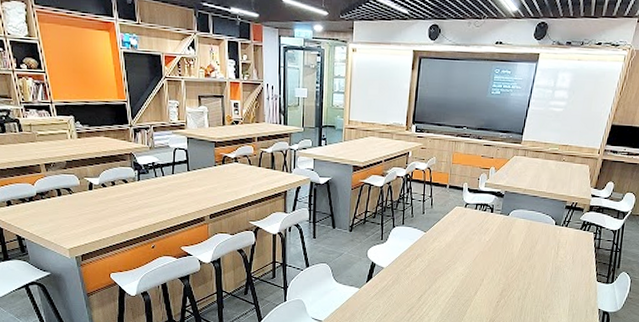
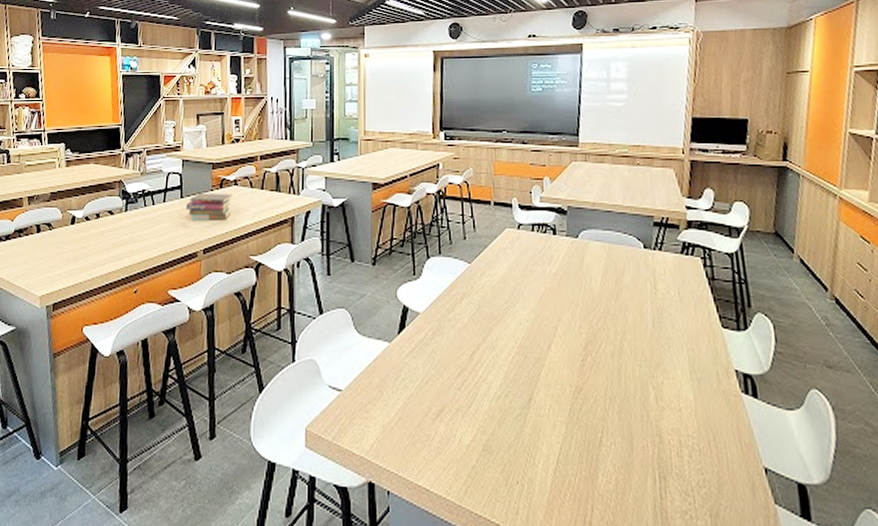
books: none [192,167,235,192] -> present [185,193,234,220]

